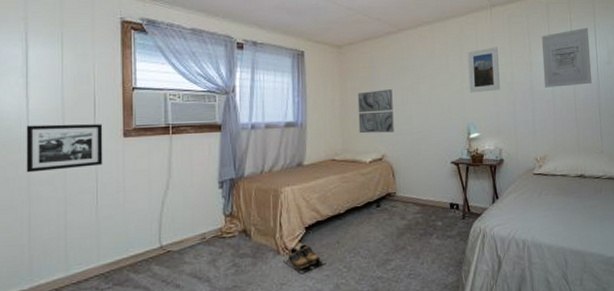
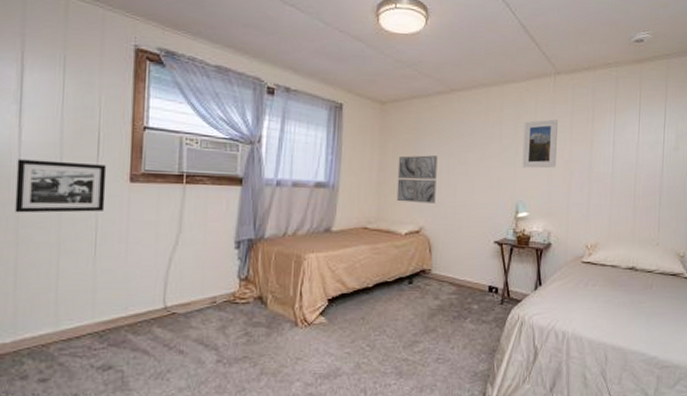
shoes: present [283,244,326,274] -> none [301,318,348,350]
wall art: present [541,27,592,88] -> none [604,107,659,170]

